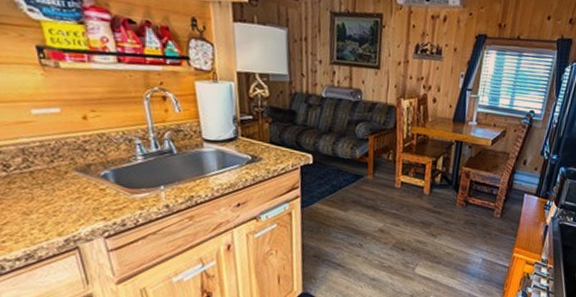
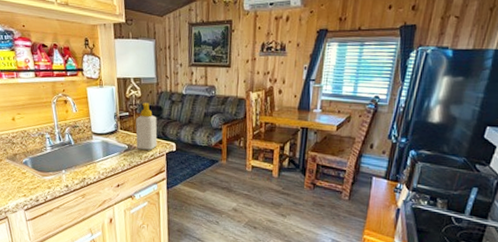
soap bottle: none [261,104,290,162] -> present [135,102,158,150]

